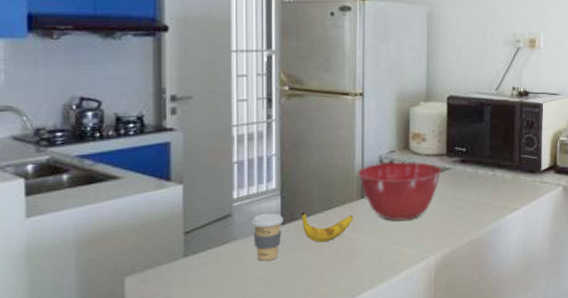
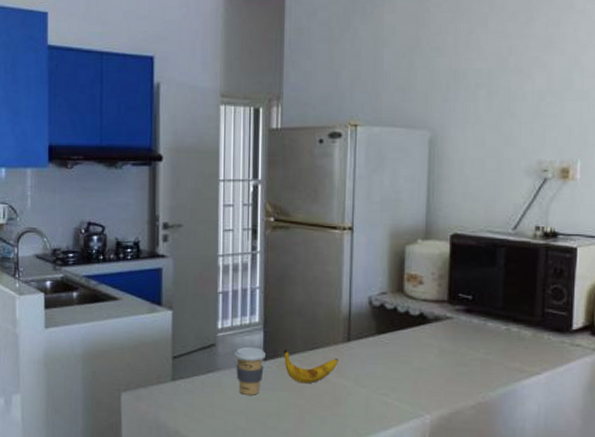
mixing bowl: present [358,161,442,221] -> none [345,304,442,371]

